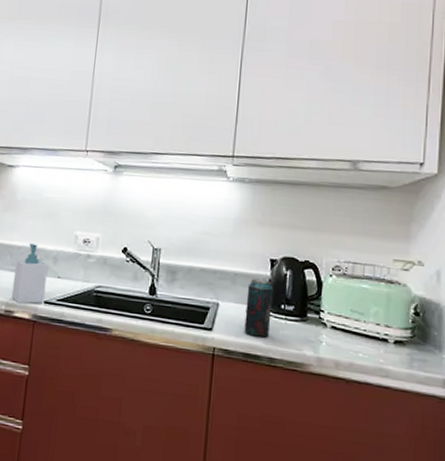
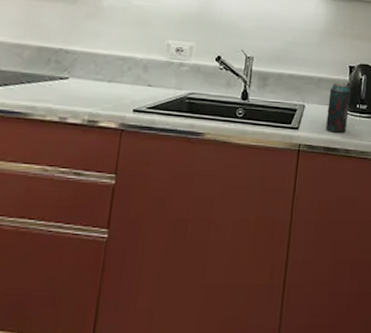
soap bottle: present [11,243,48,304] -> none [95,52,138,113]

